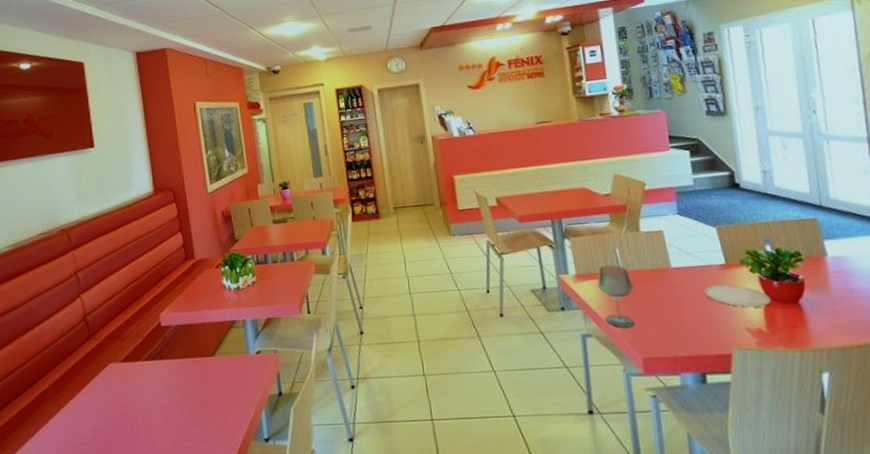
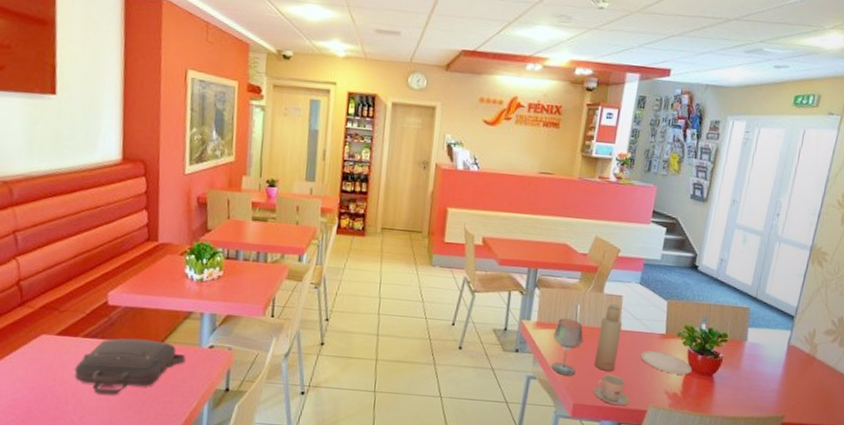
laptop bag: none [141,354,237,415] -> present [74,338,186,395]
bottle: none [647,241,679,316] -> present [595,304,623,371]
teacup: none [660,318,708,354] -> present [593,374,631,406]

